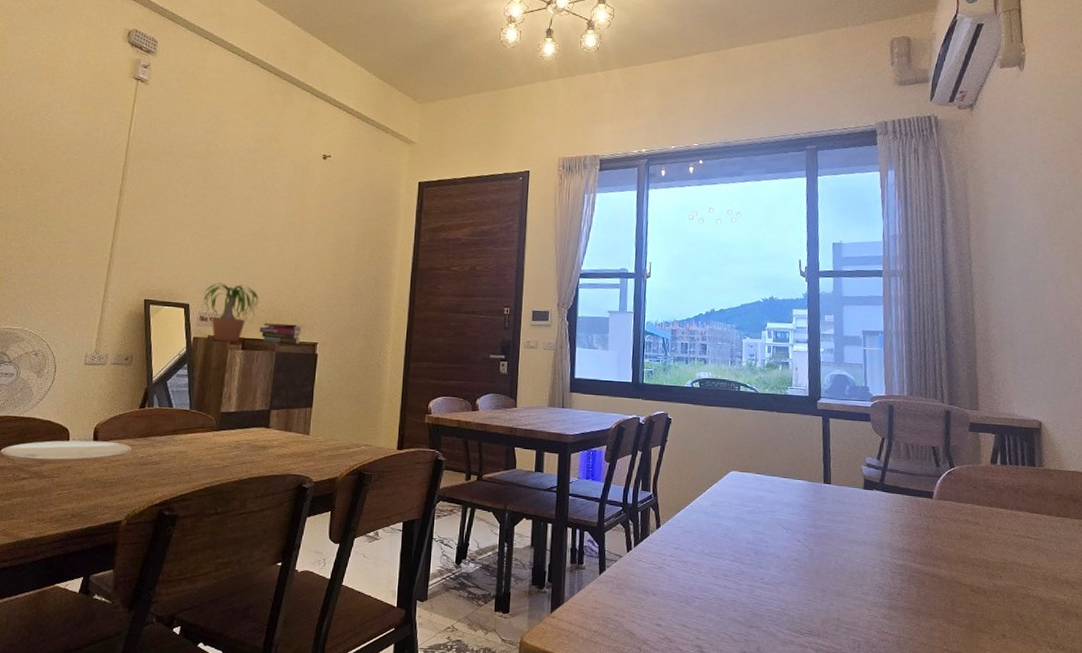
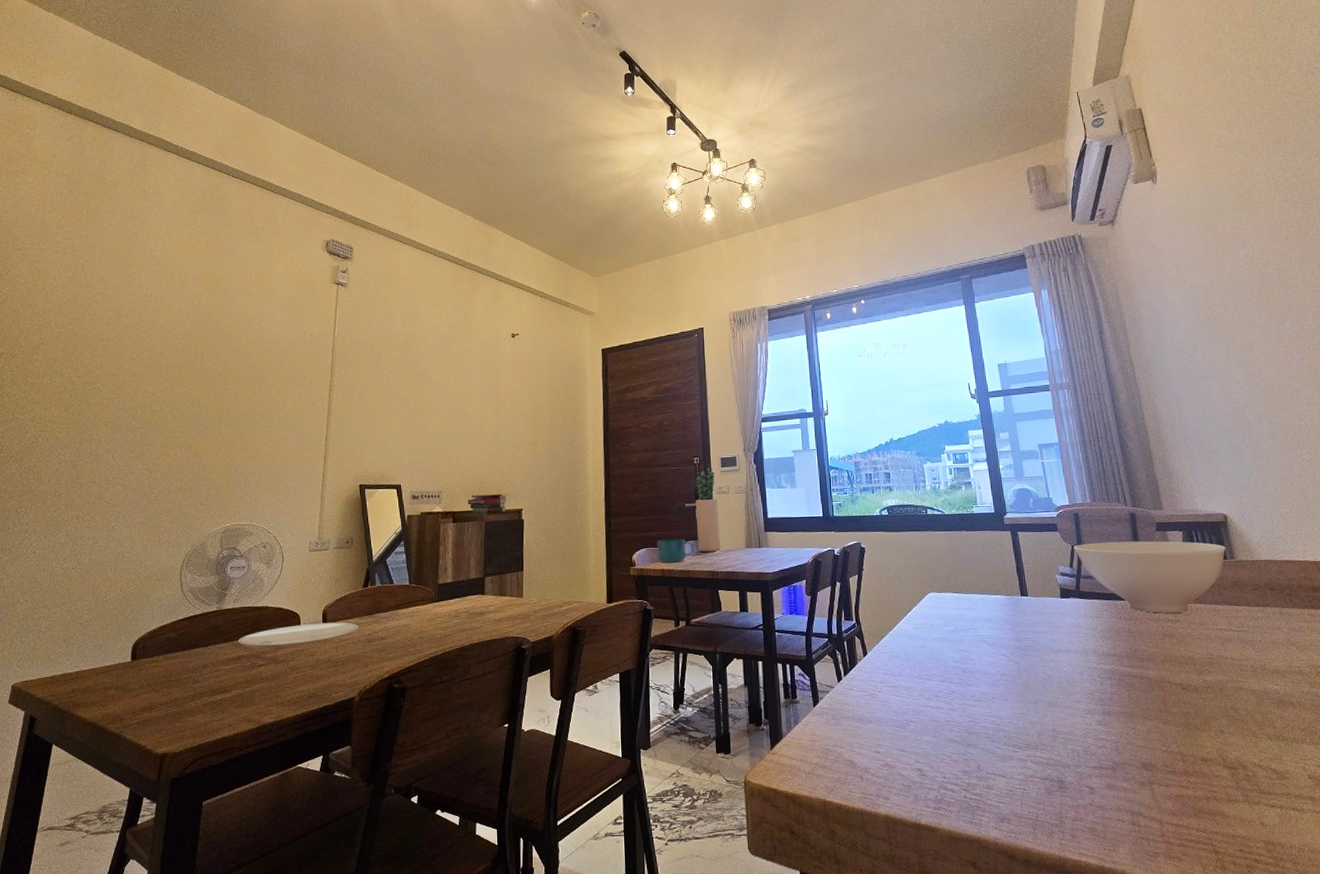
potted plant: present [202,282,264,342] -> none [413,461,470,517]
cup: none [455,389,495,416] -> present [657,539,694,564]
vase: none [499,316,525,408] -> present [695,464,721,553]
bowl: none [884,436,1036,515] -> present [1074,541,1226,613]

